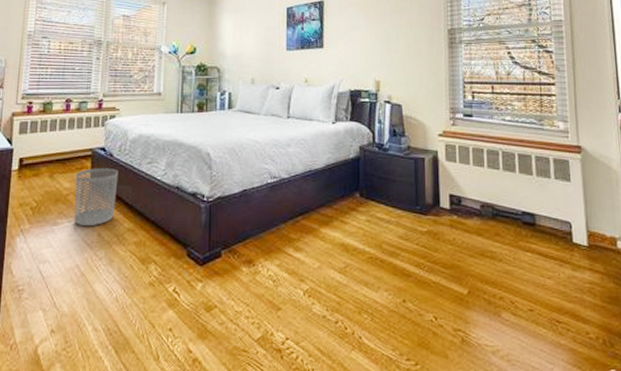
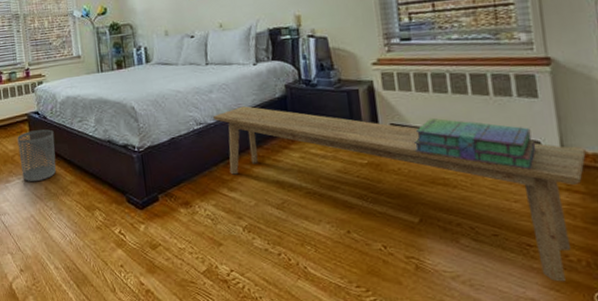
bench: none [287,163,605,359] -> present [212,106,586,282]
stack of books: none [468,191,568,248] -> present [413,117,537,170]

